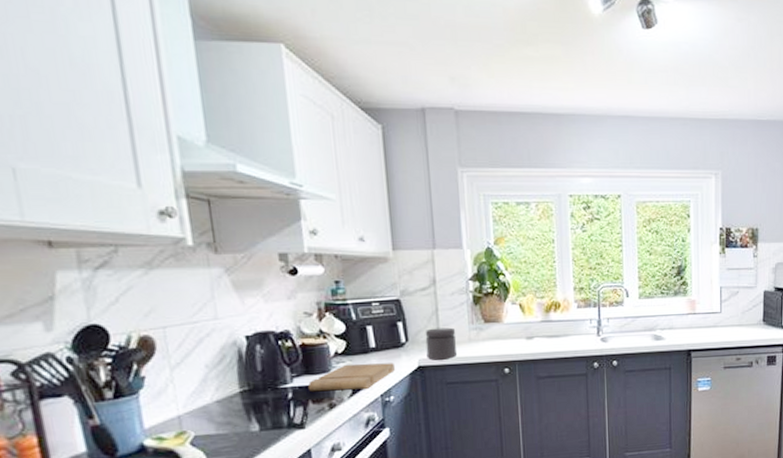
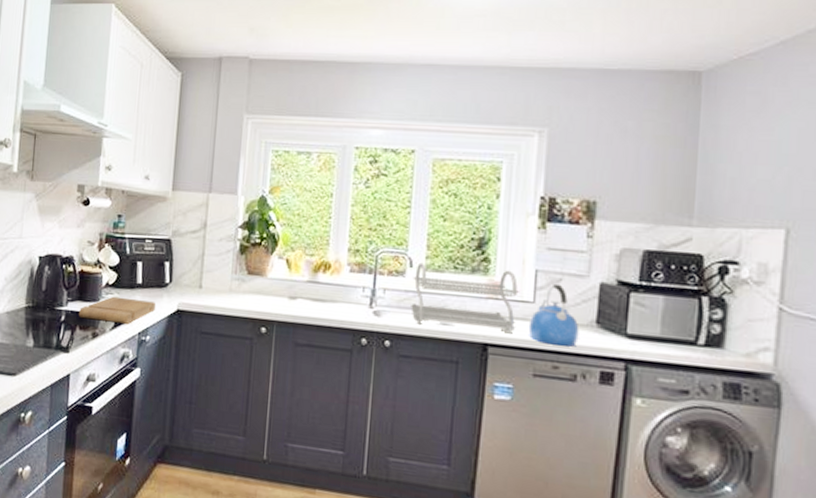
jar: present [425,327,457,361] -> none [186,272,218,308]
dish rack: none [630,289,710,343] -> present [411,262,519,334]
kettle: none [718,295,752,343] -> present [528,283,579,347]

